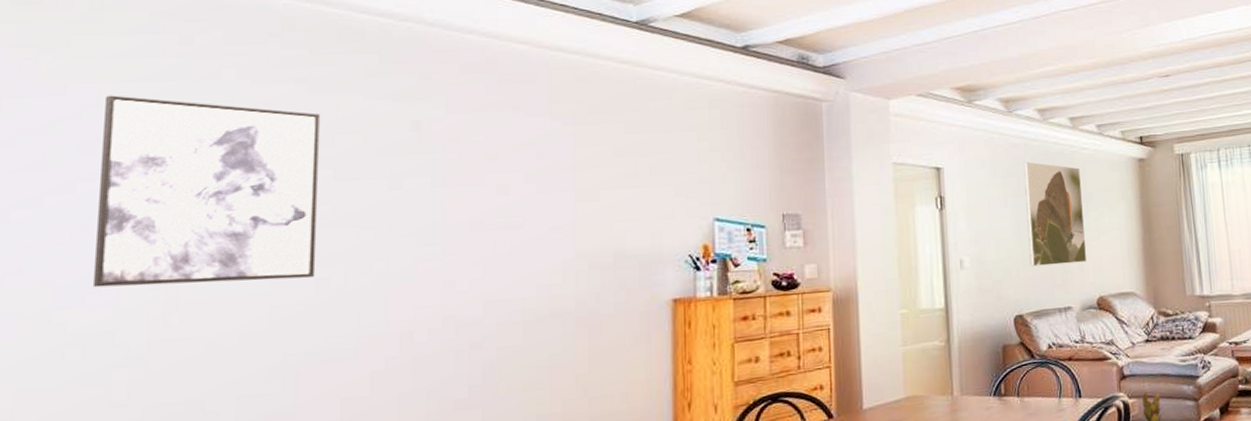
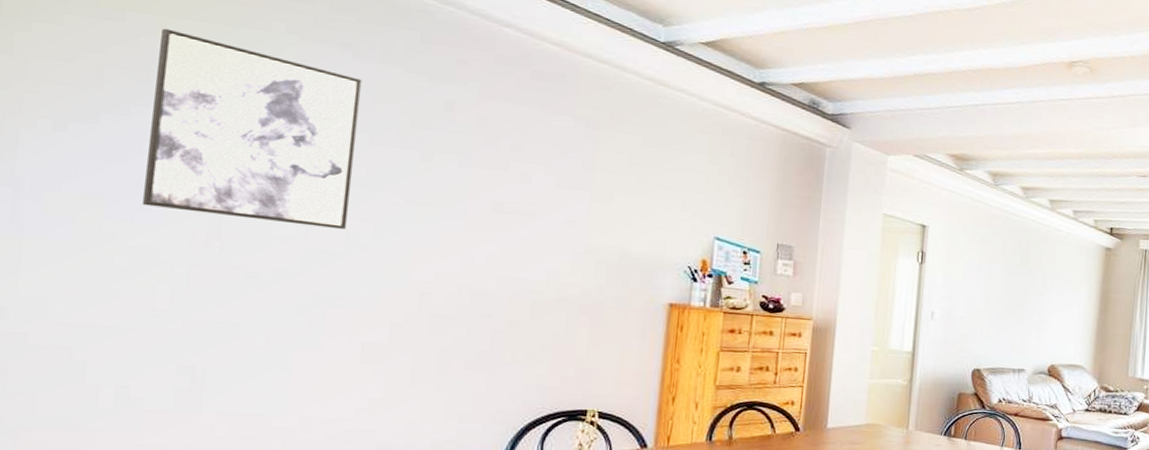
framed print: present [1023,161,1086,267] -> none [993,233,1051,332]

